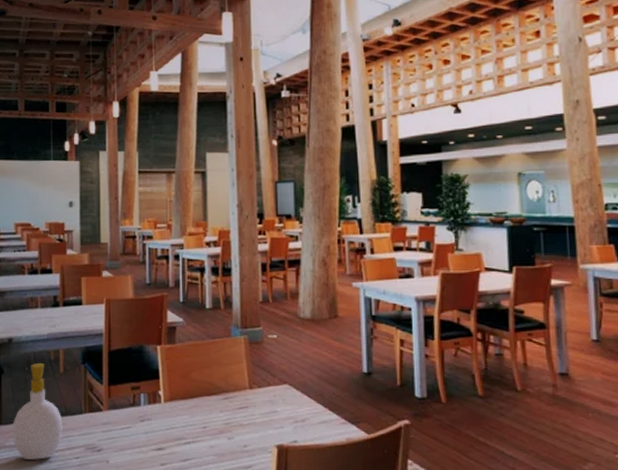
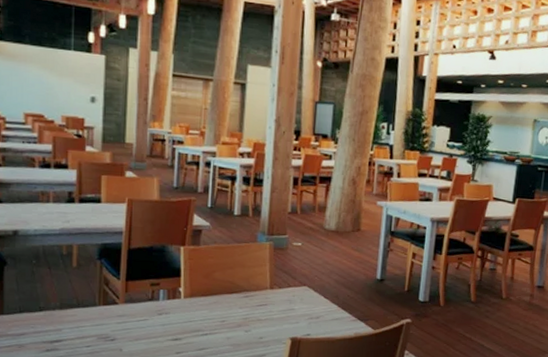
soap bottle: present [12,363,63,460] -> none [15,257,74,348]

